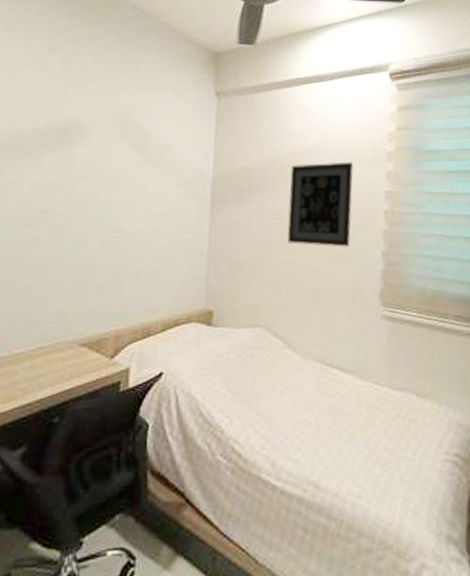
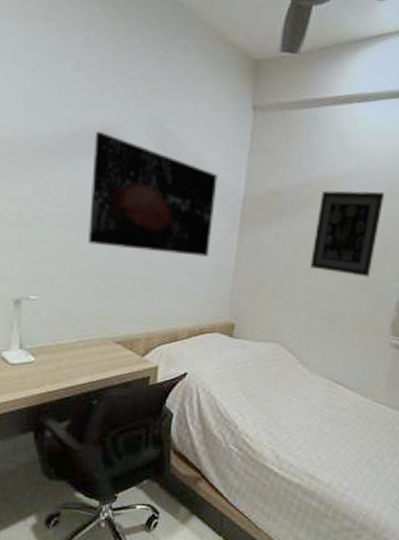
wall art: none [51,126,185,242] -> present [89,131,218,257]

